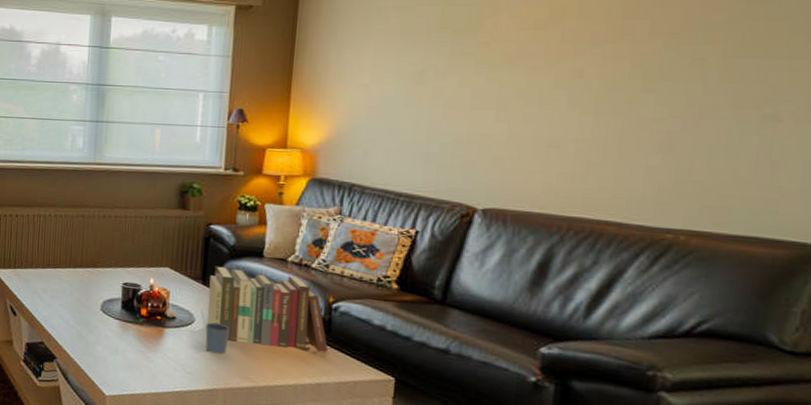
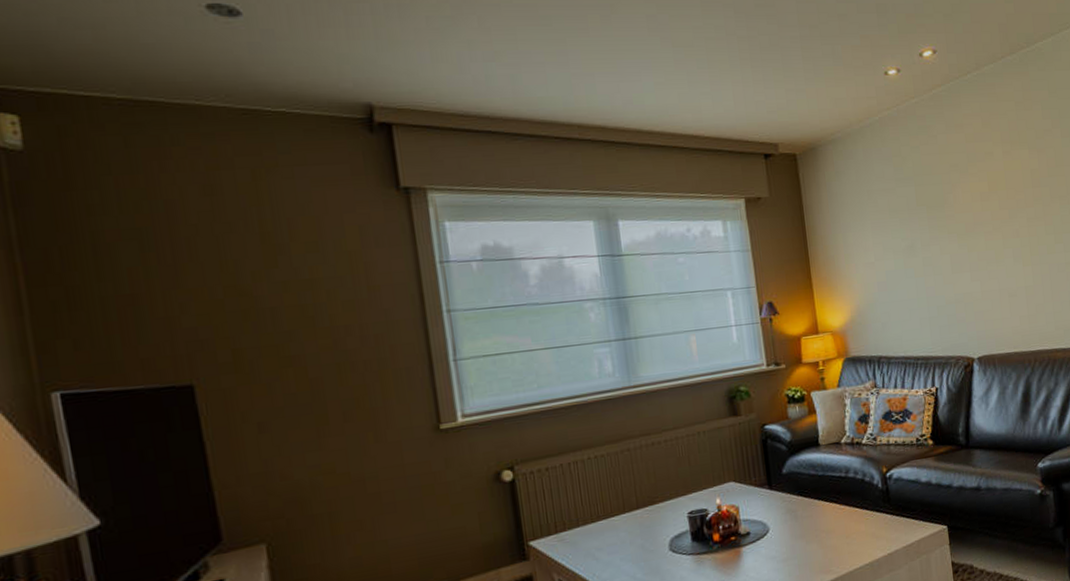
mug: present [205,322,230,356] -> none [781,524,806,559]
books: present [207,266,328,352] -> none [775,456,891,540]

